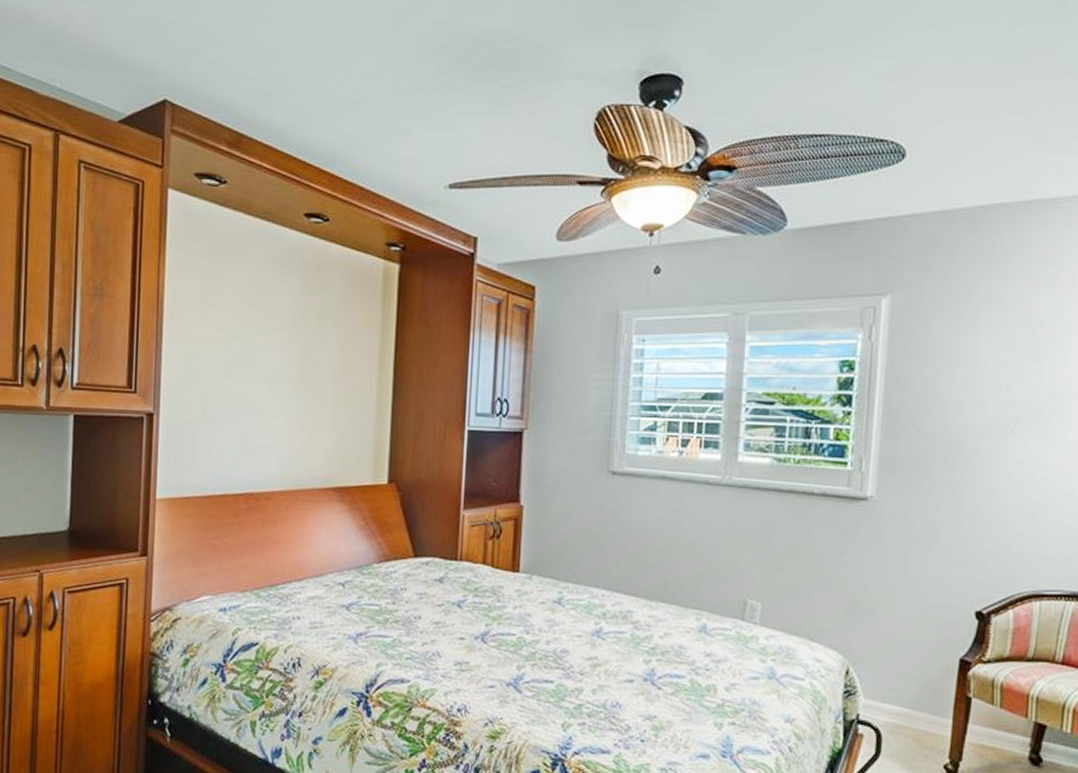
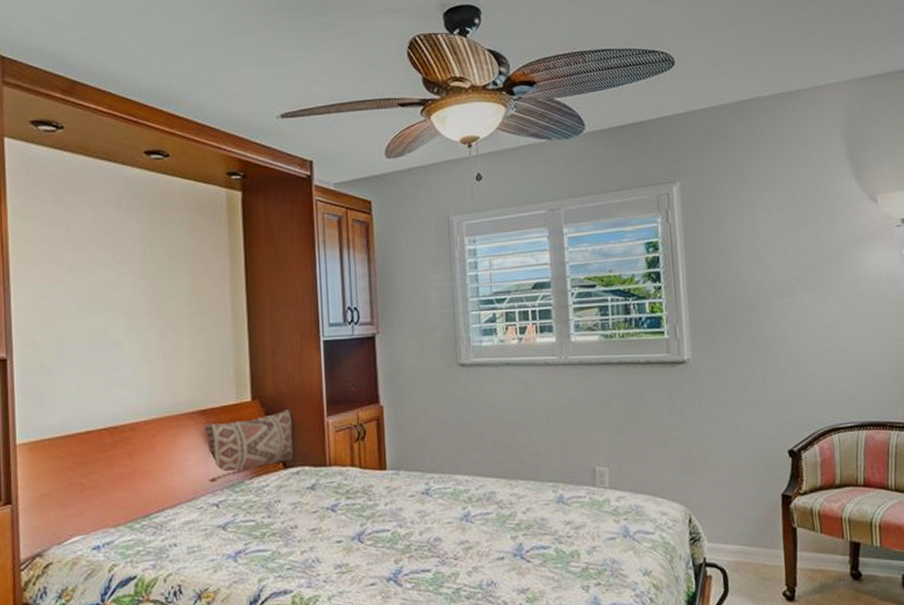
pillow: none [336,496,427,562] -> present [204,408,294,483]

